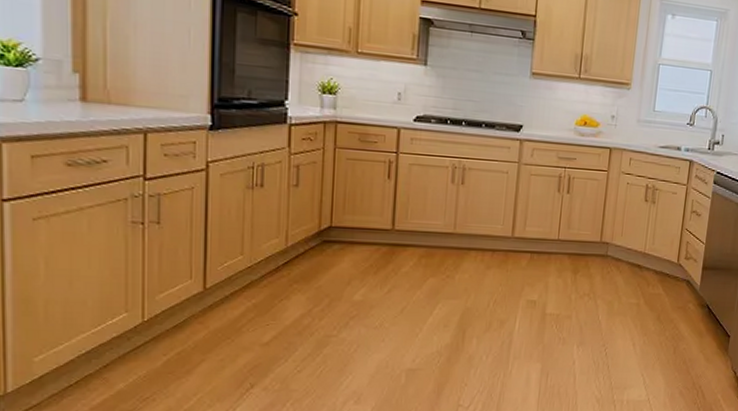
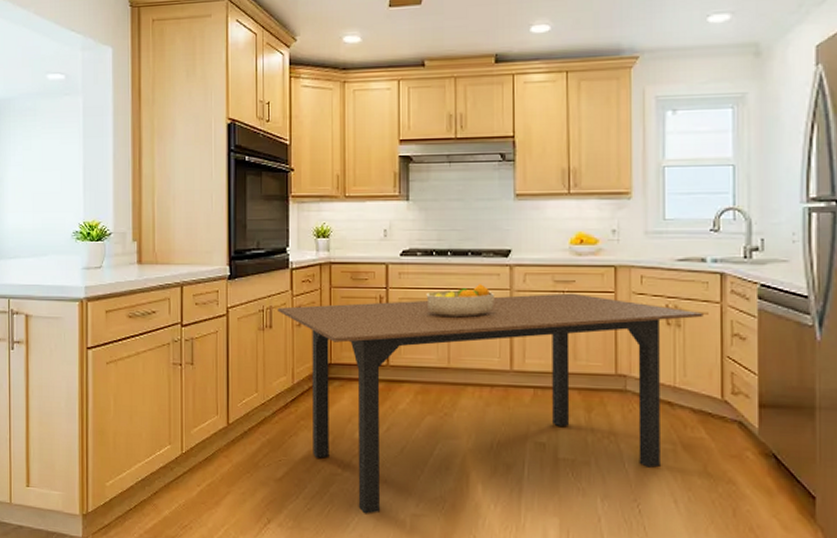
dining table: none [271,165,673,372] -> present [278,293,703,514]
fruit bowl: none [437,155,503,187] -> present [426,284,494,318]

